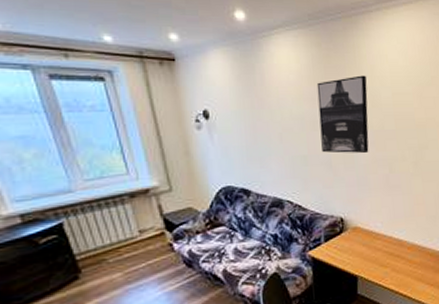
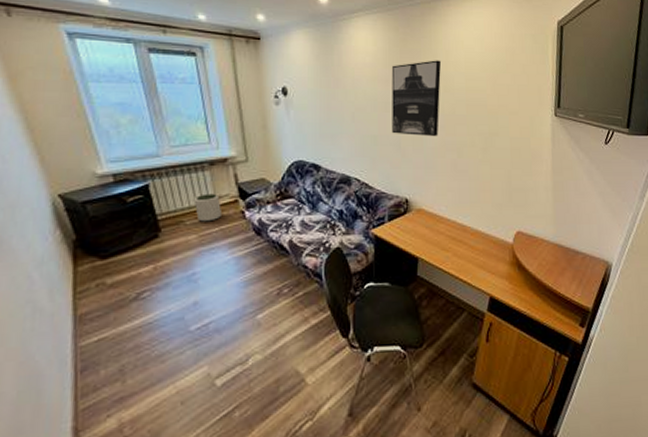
plant pot: none [115,227,147,259] -> present [193,193,221,222]

